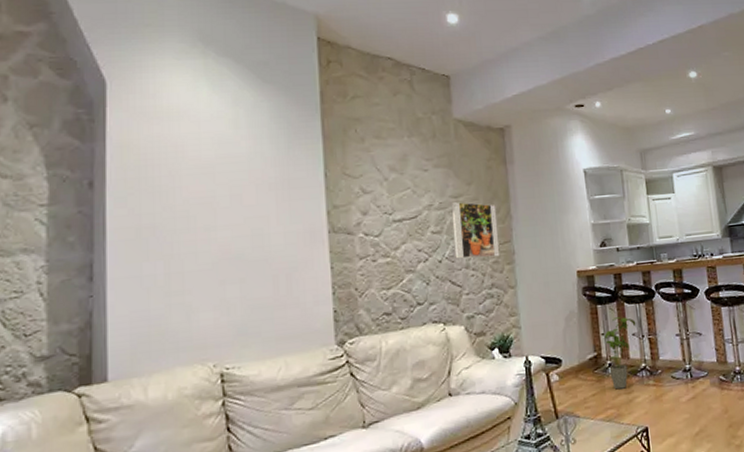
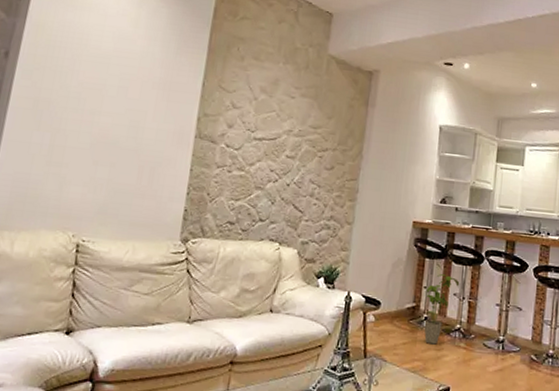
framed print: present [451,201,501,259] -> none [302,131,350,192]

